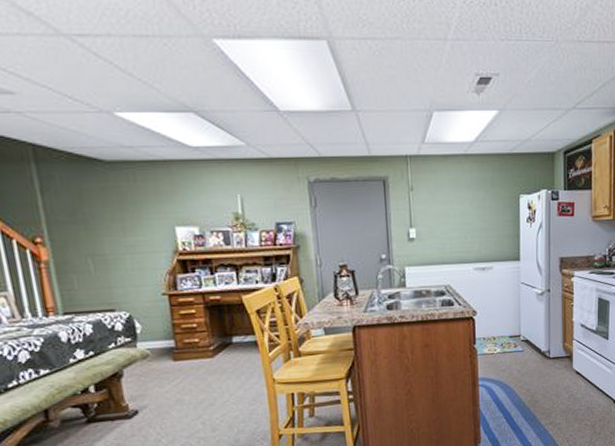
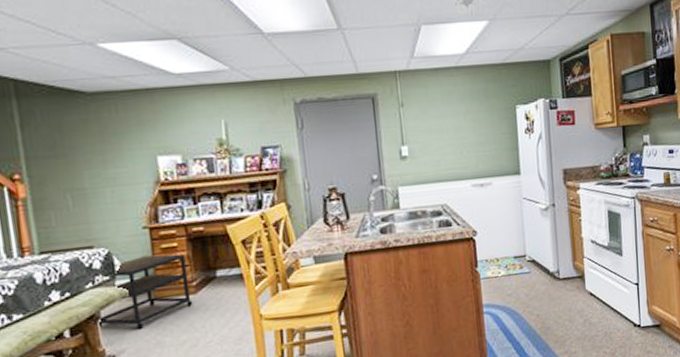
side table: none [120,320,211,388] -> present [96,254,193,329]

